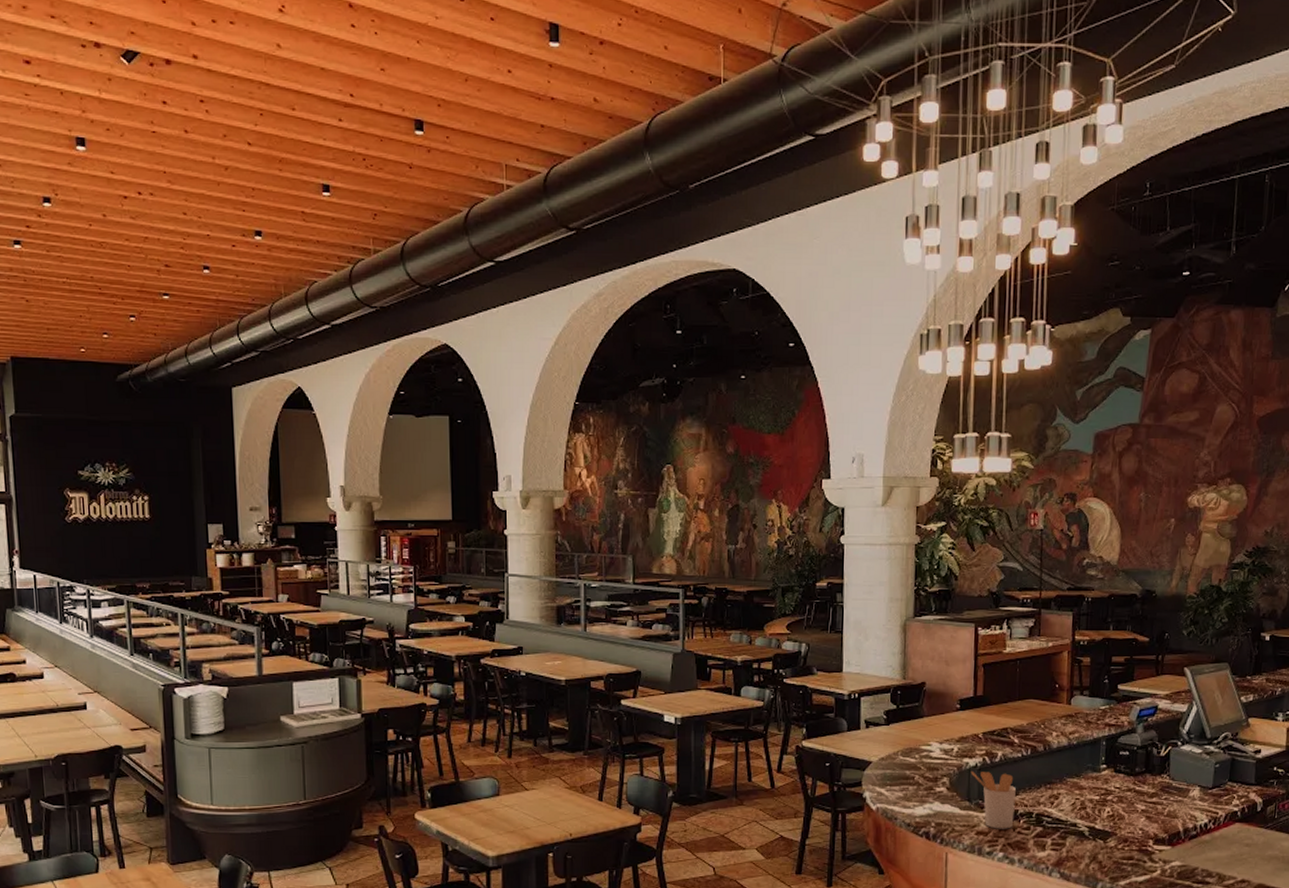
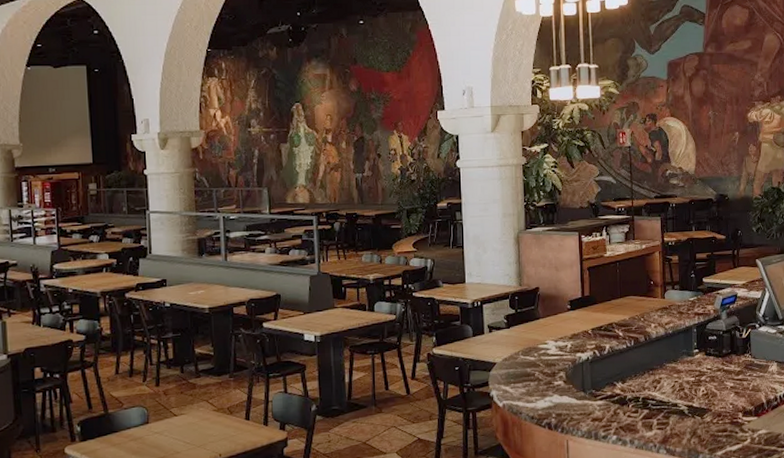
utensil holder: present [970,770,1016,829] -> none [583,363,624,415]

